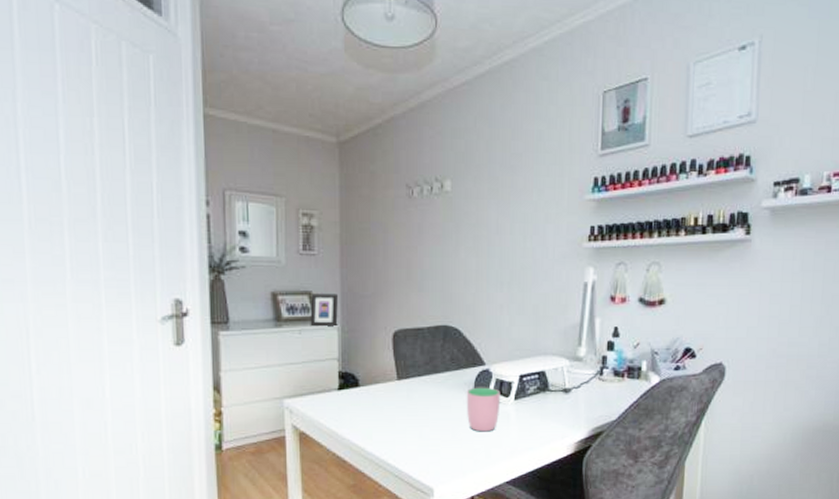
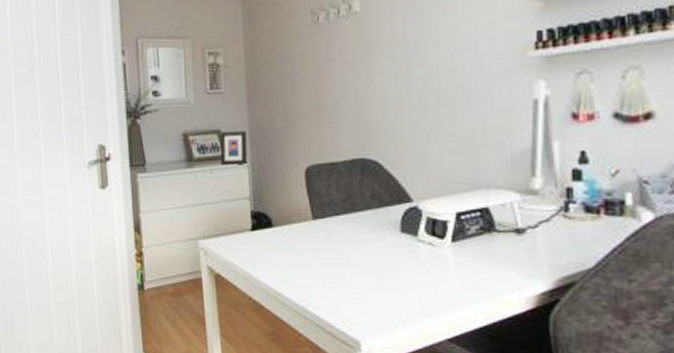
cup: present [466,387,501,432] -> none [391,227,435,279]

